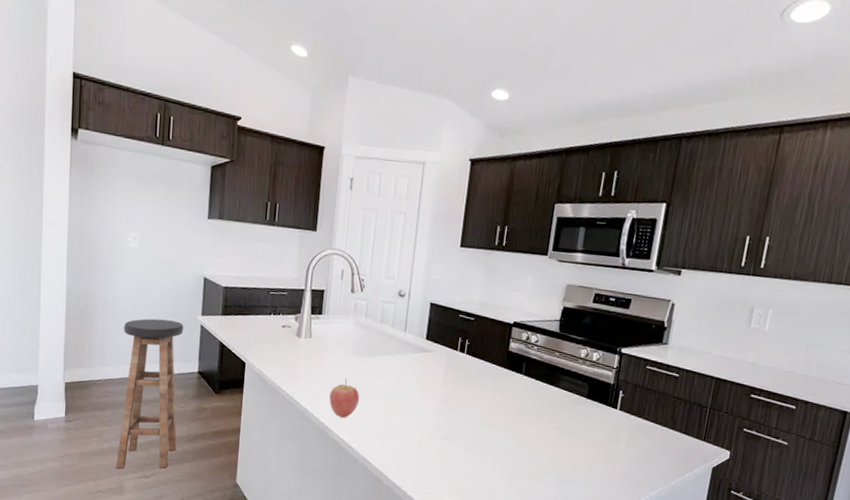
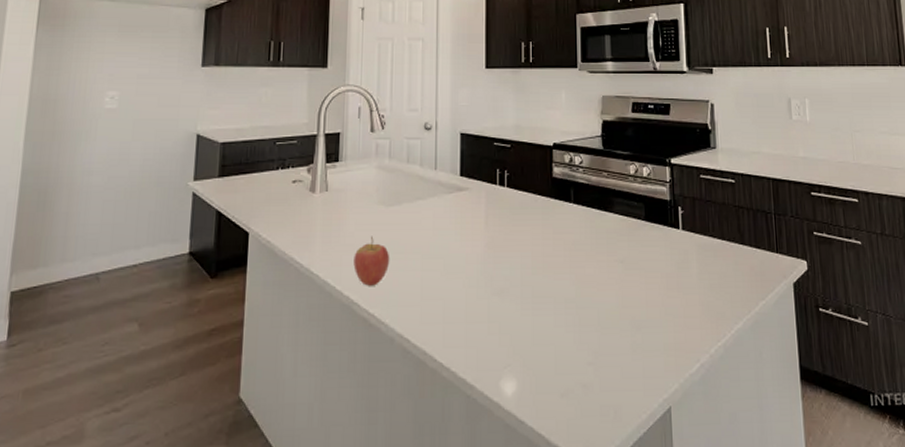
bar stool: present [116,318,184,469] -> none [75,192,172,405]

